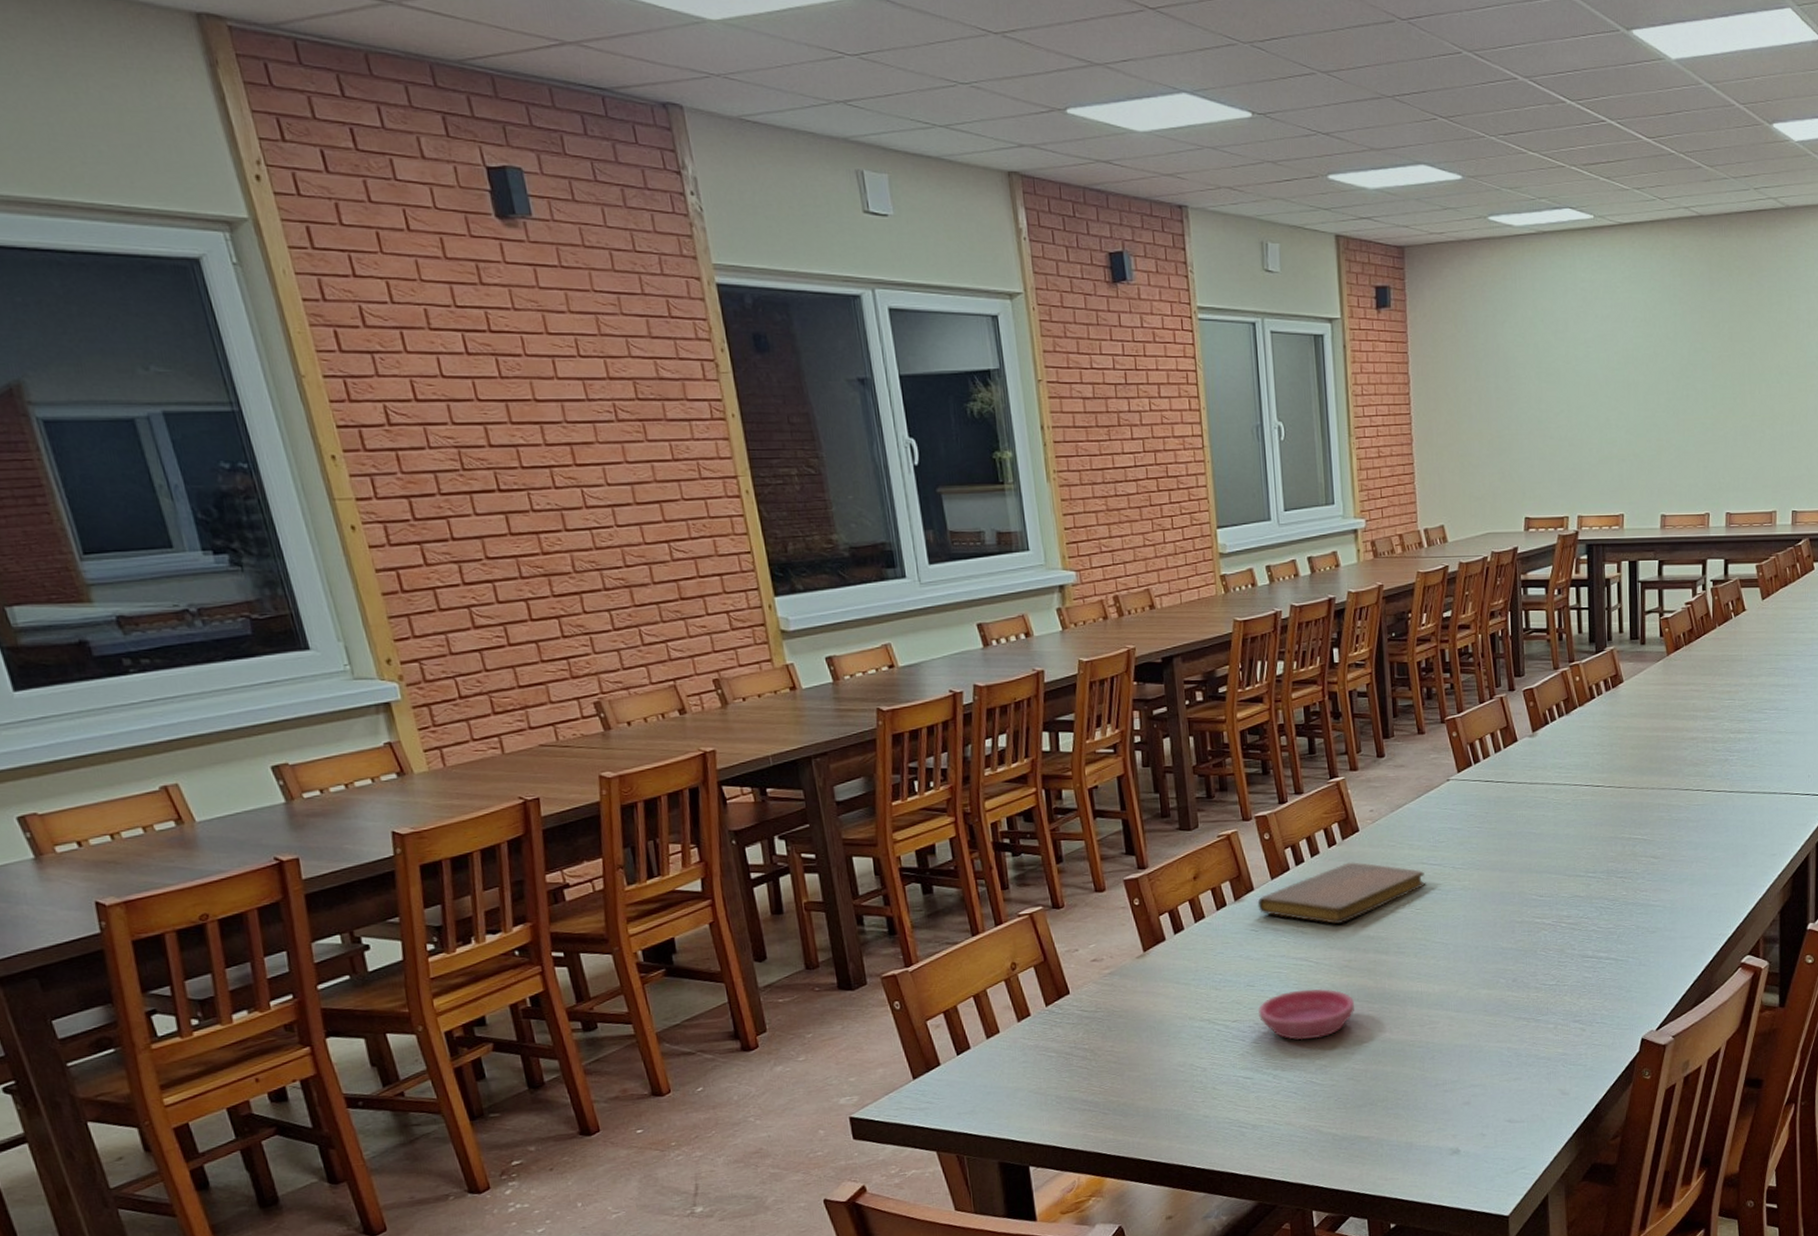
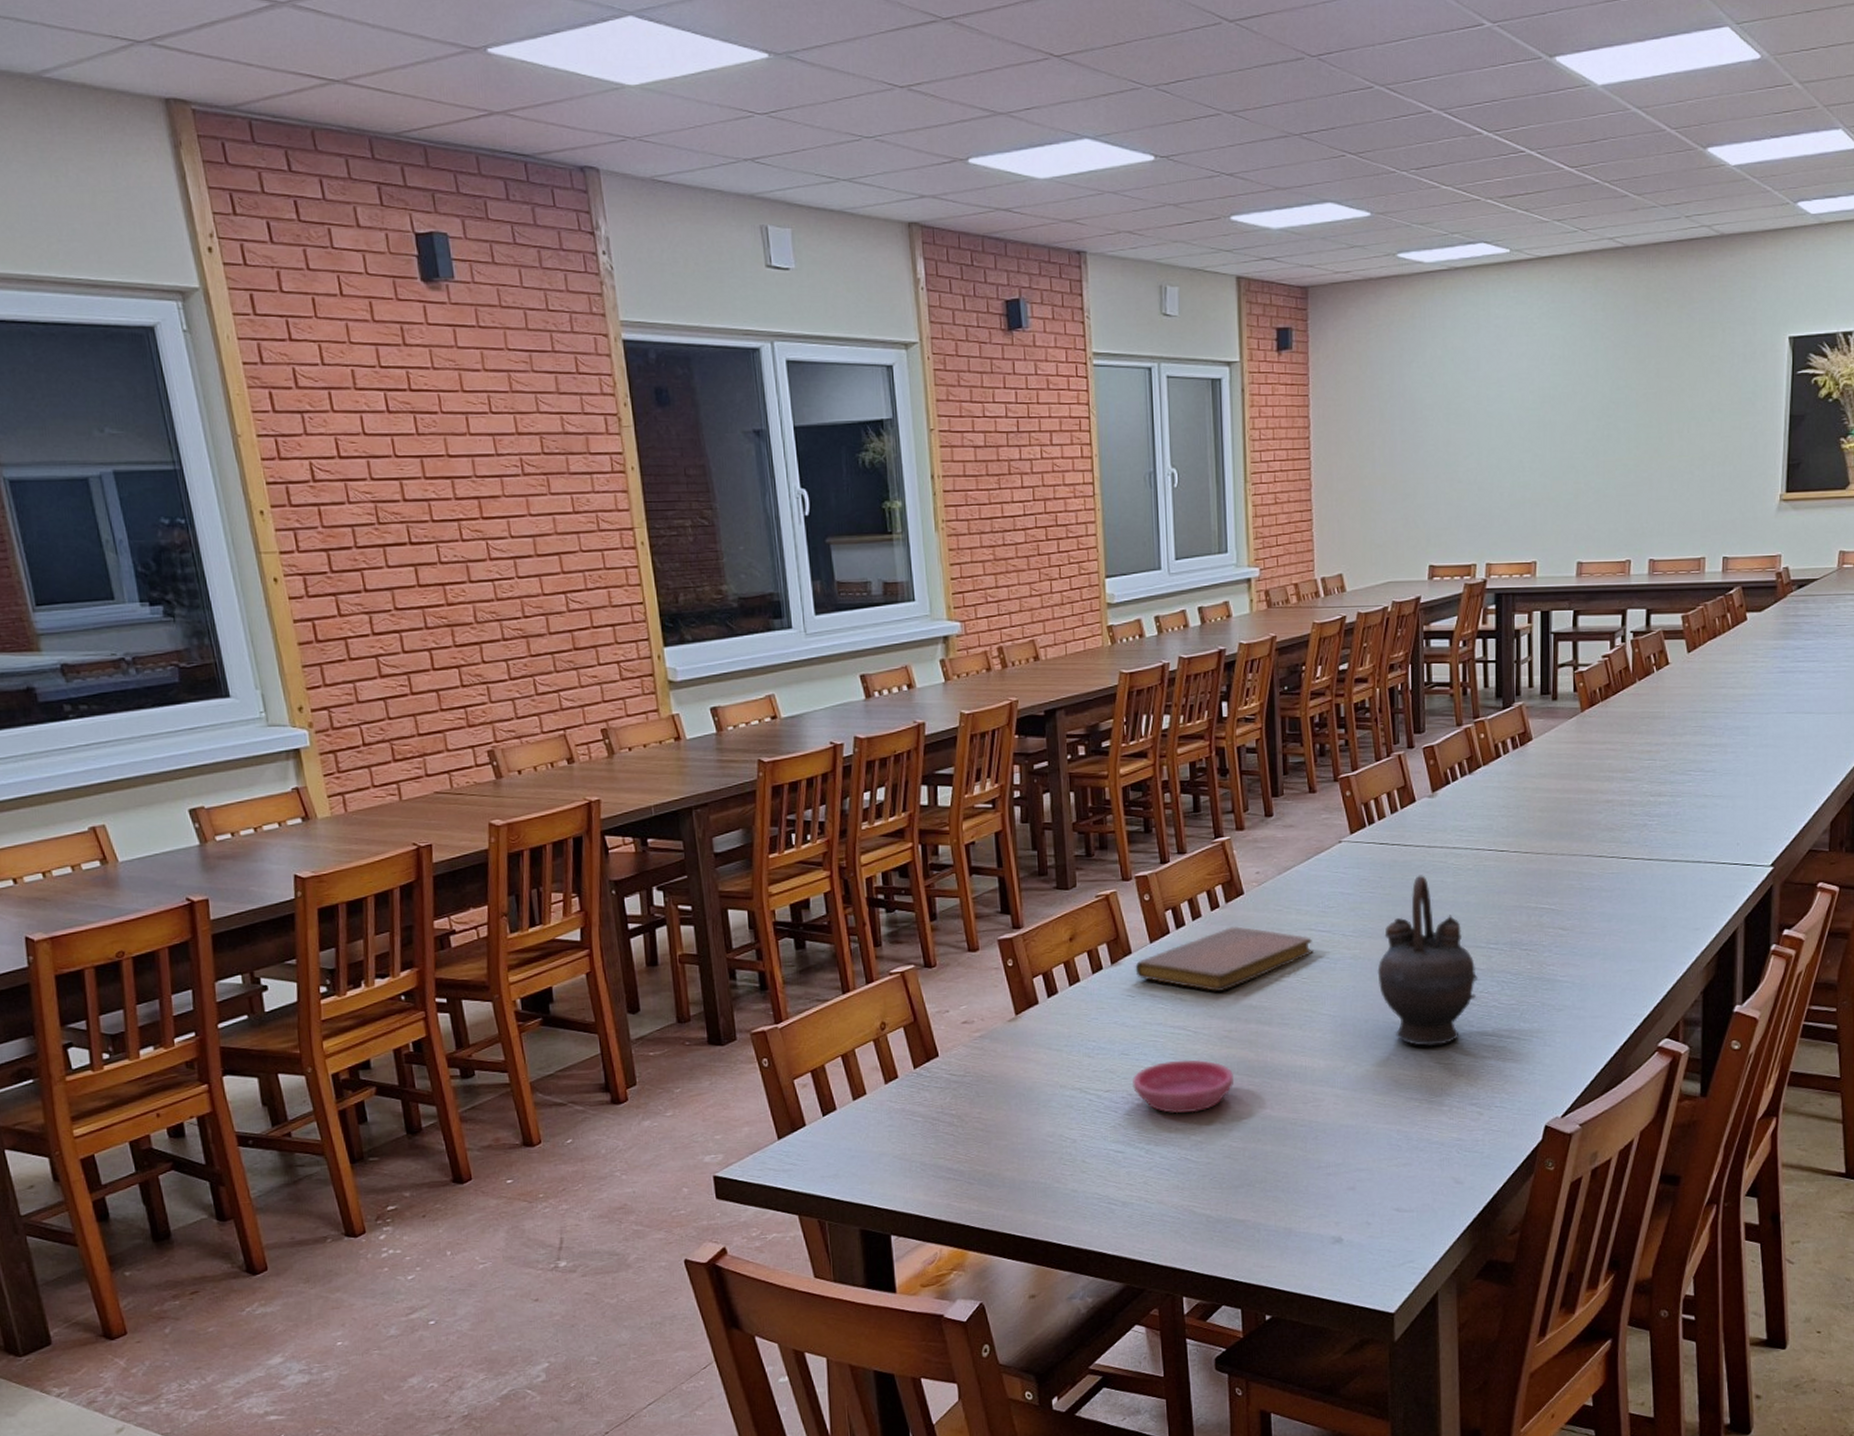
teapot: none [1486,810,1578,970] -> present [1377,875,1478,1047]

